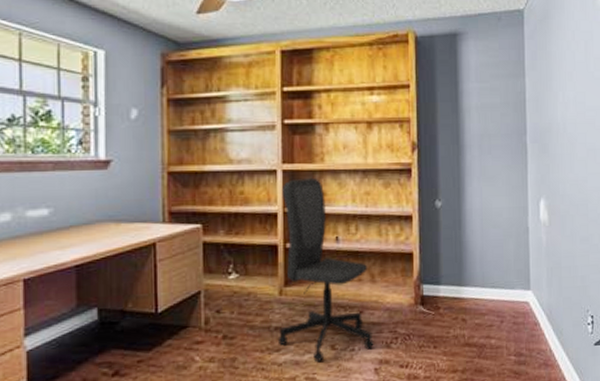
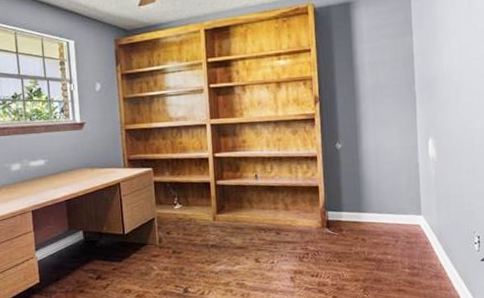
office chair: present [277,177,374,363] -> none [211,129,290,272]

